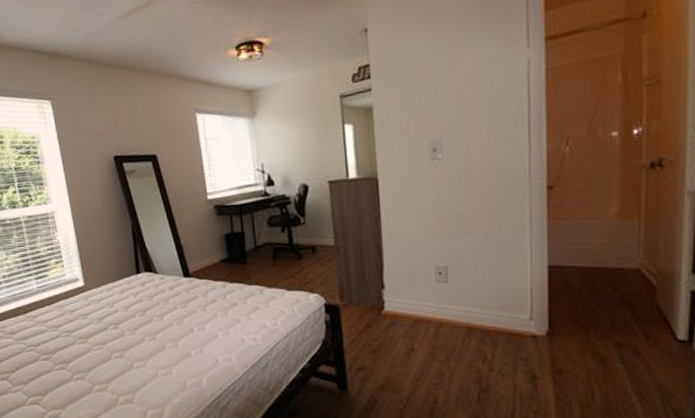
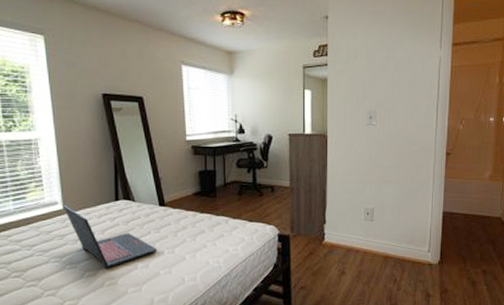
laptop: none [85,281,186,349] -> present [64,205,158,268]

